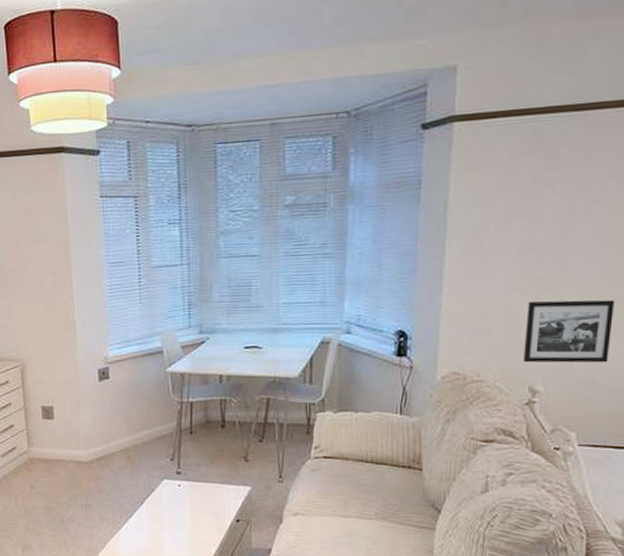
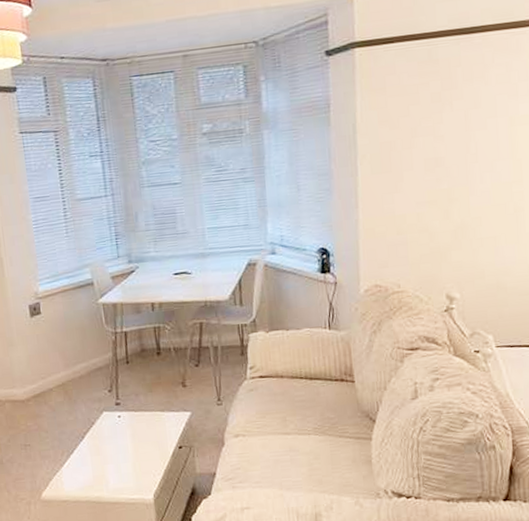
picture frame: present [522,300,616,363] -> none [437,207,516,272]

